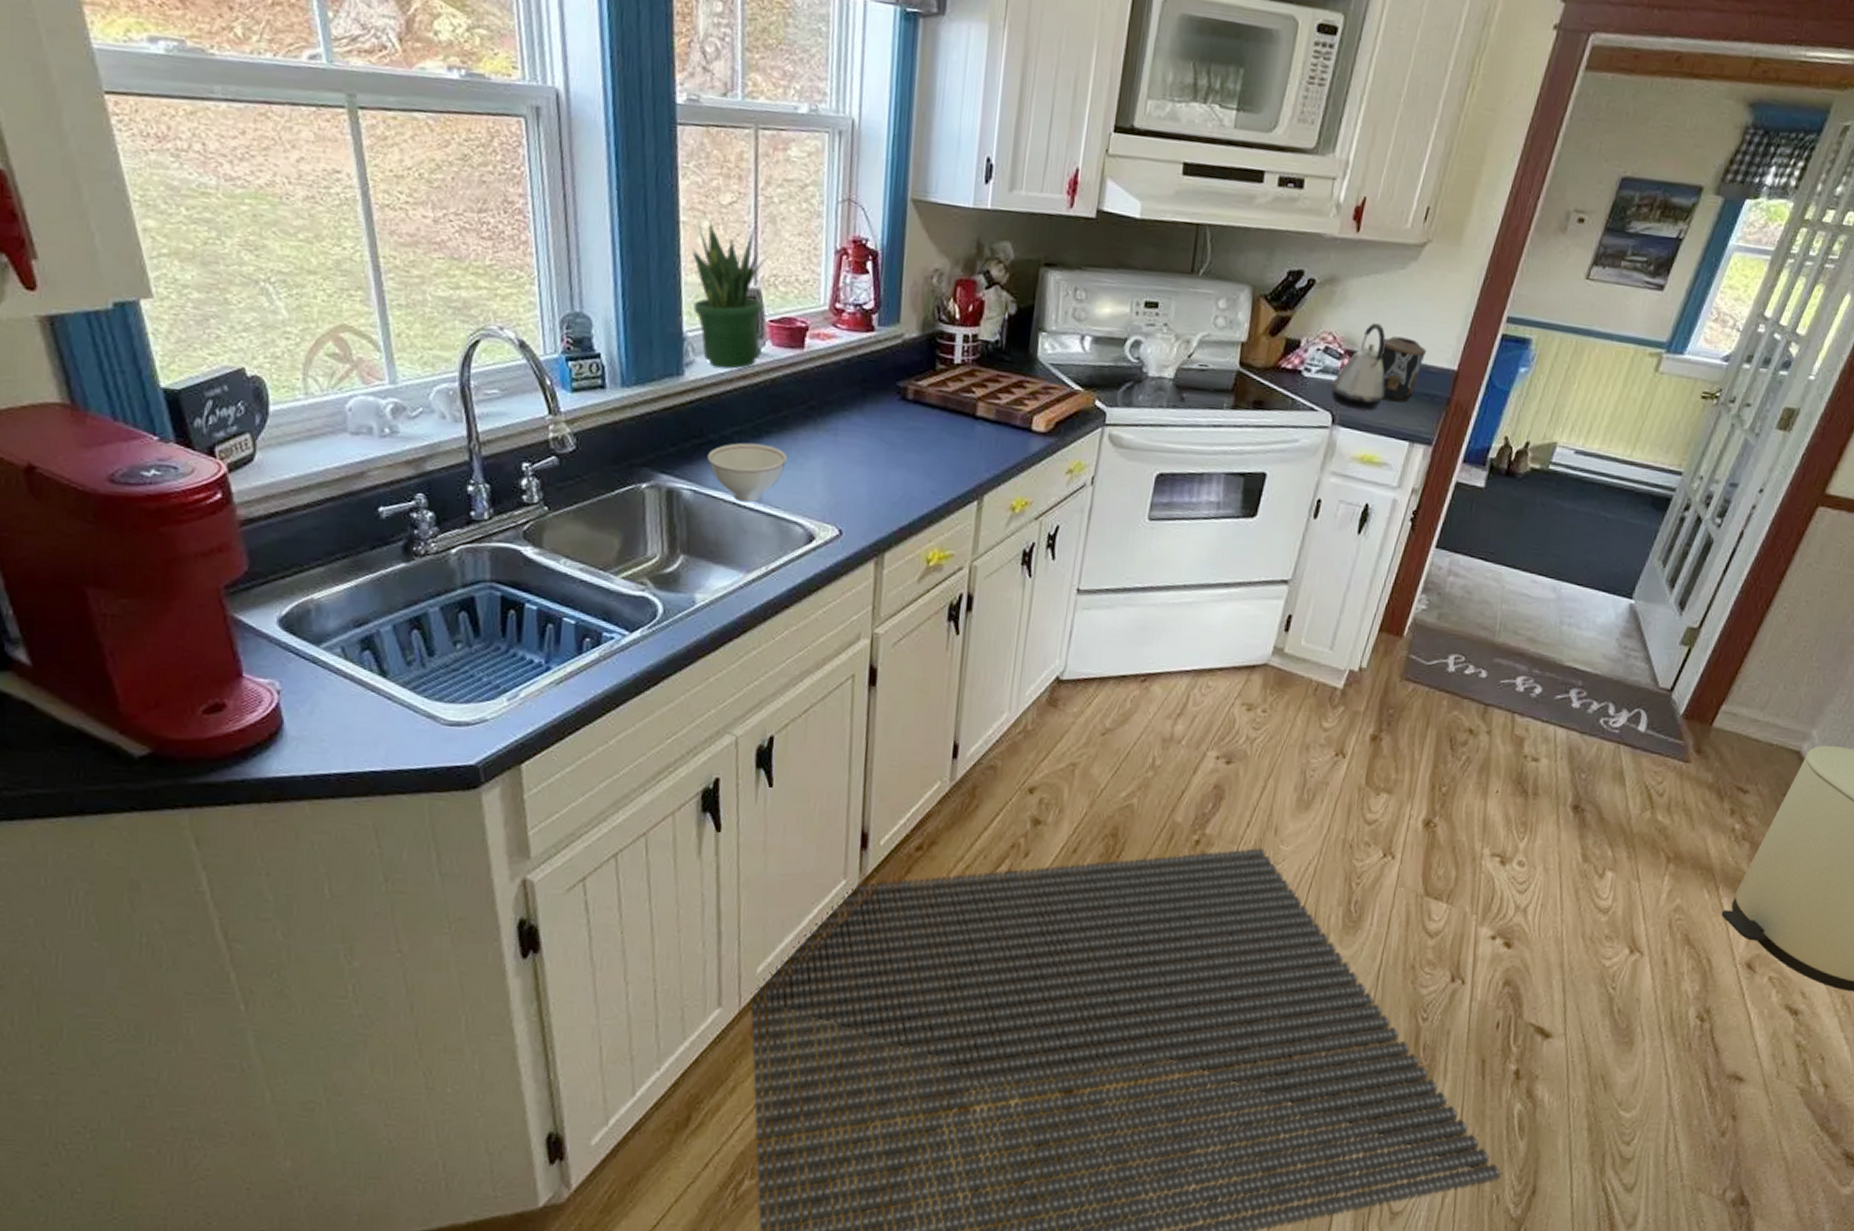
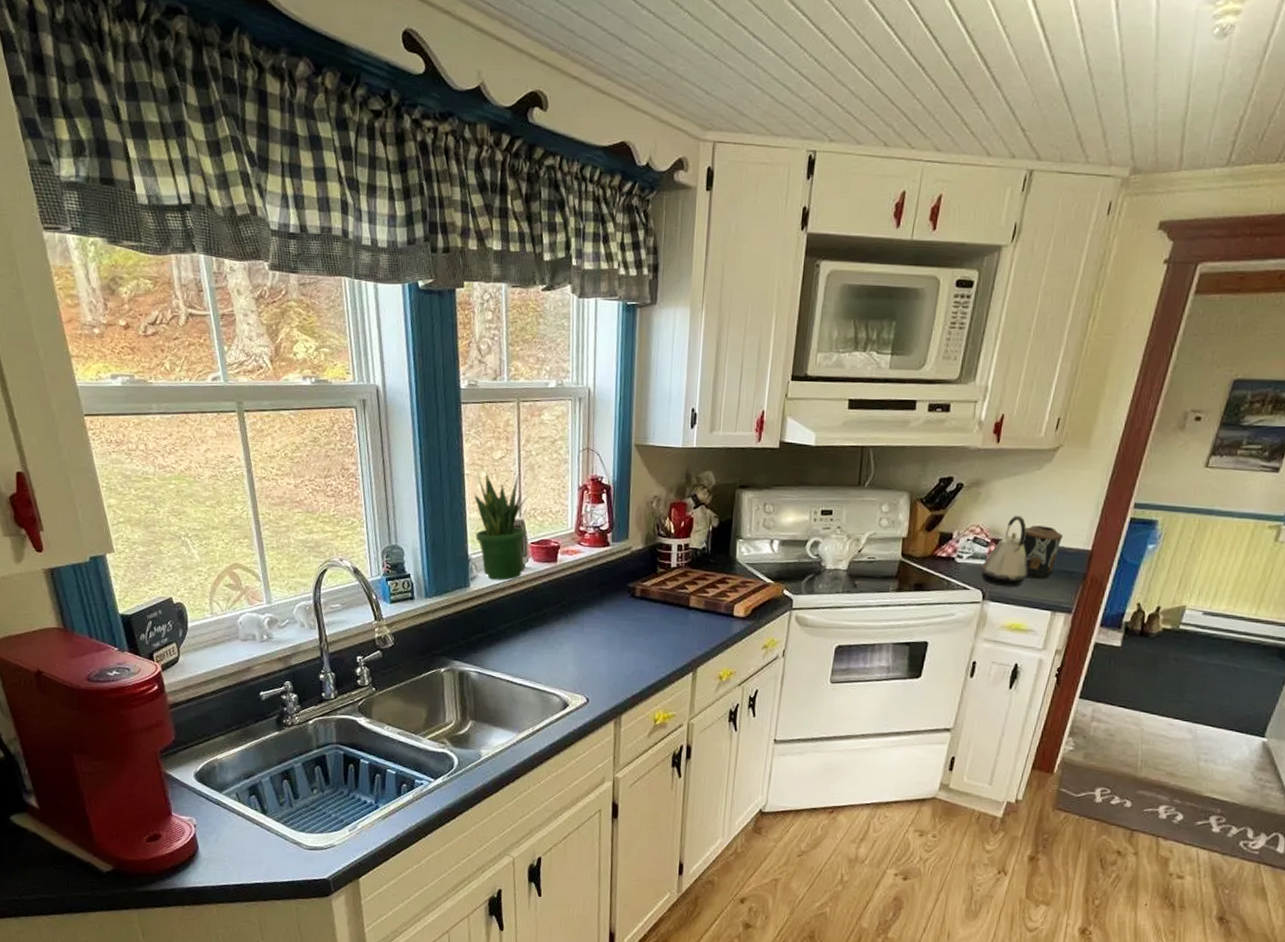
bowl: present [708,442,787,503] -> none [488,635,546,680]

